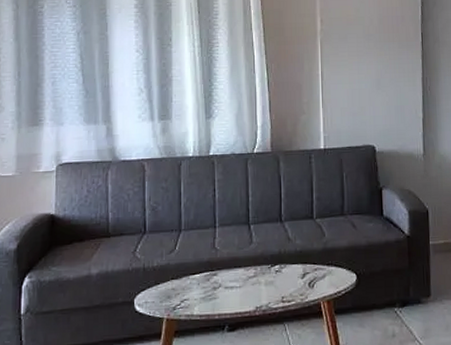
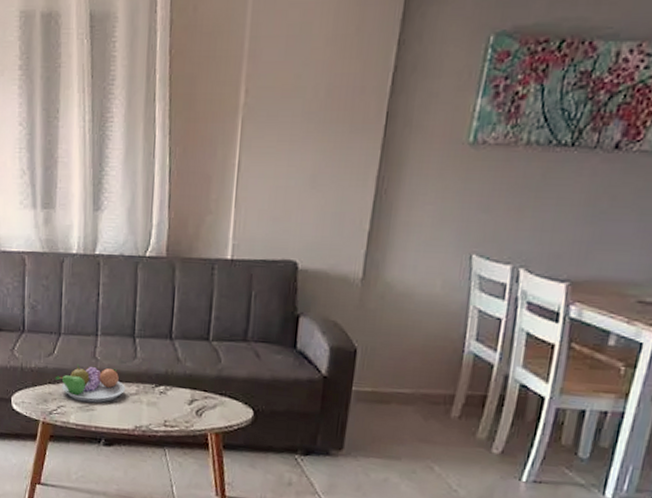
fruit bowl: none [177,255,244,292] -> present [55,363,125,403]

